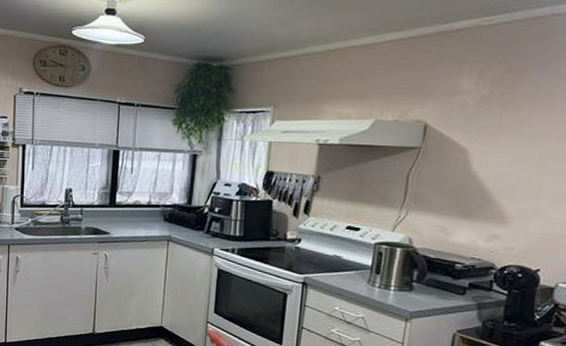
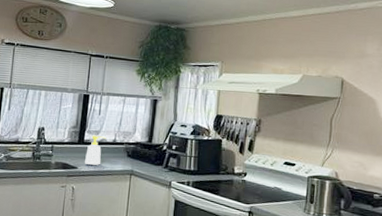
soap bottle: none [117,196,141,230] -> present [85,135,107,165]

